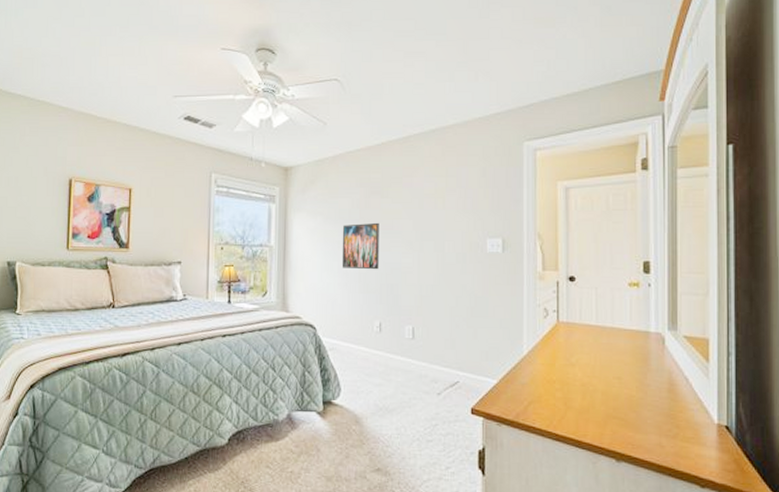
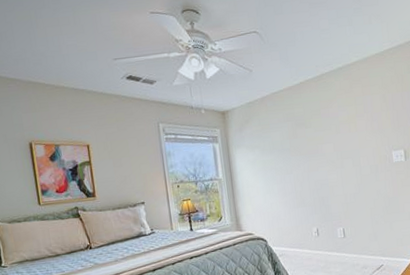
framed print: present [341,222,379,270] -> none [277,148,311,189]

